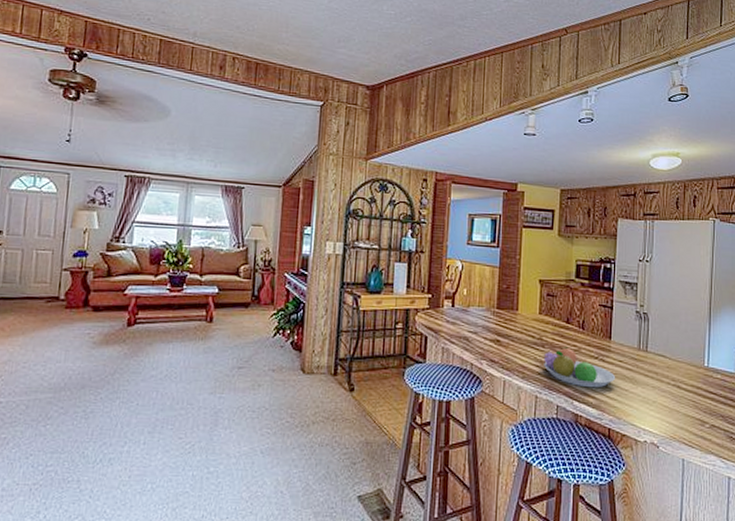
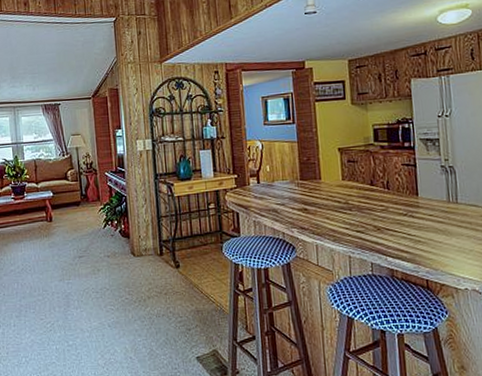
fruit bowl: present [543,347,616,388] -> none [351,208,428,244]

